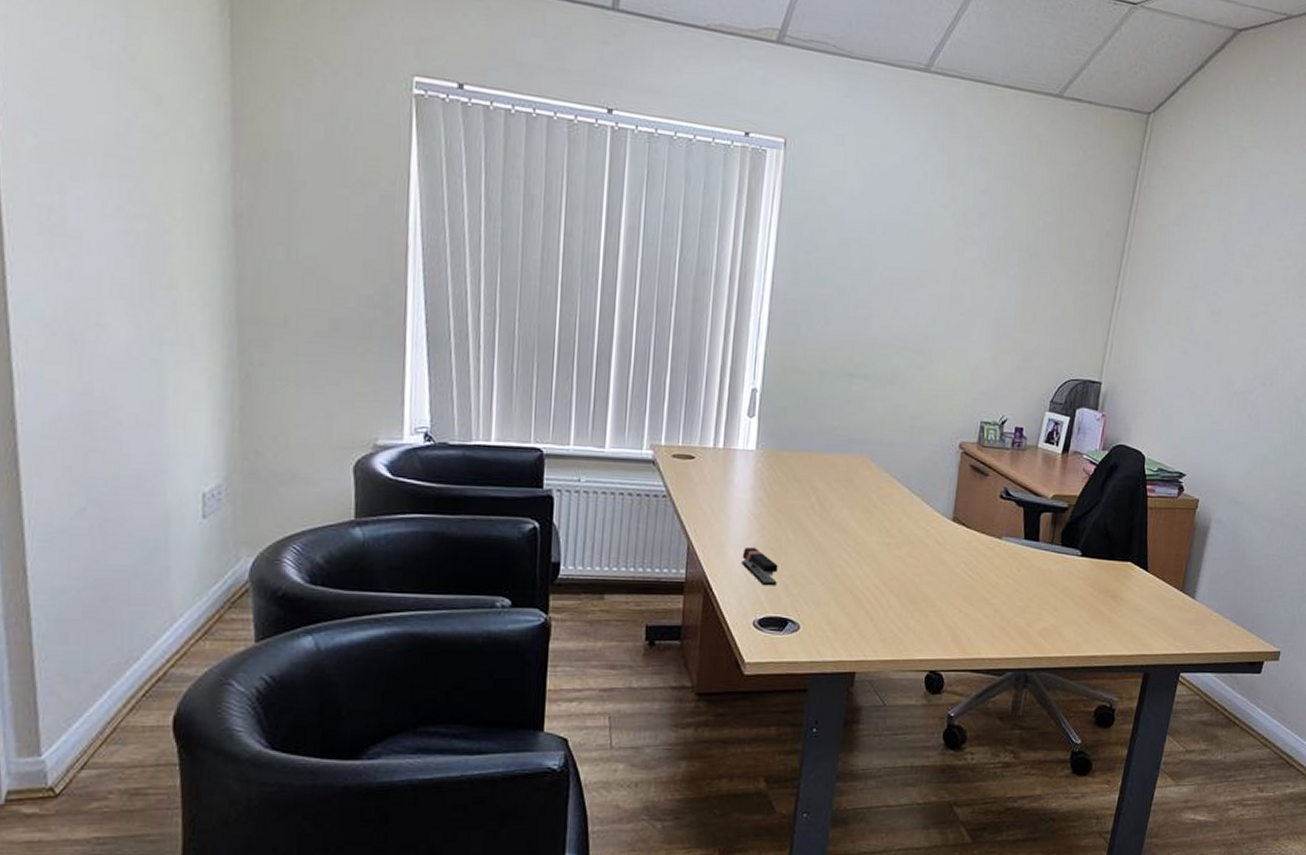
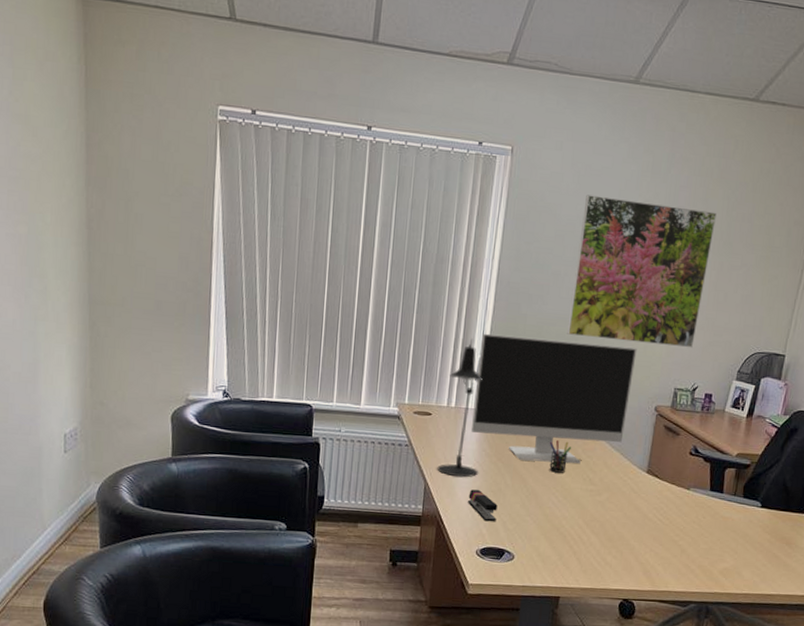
desk lamp: none [703,365,758,534] -> present [437,338,484,478]
computer monitor: none [744,359,937,512] -> present [472,333,637,463]
pen holder: none [838,484,865,524] -> present [549,439,572,473]
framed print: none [855,197,1021,376] -> present [567,194,717,348]

